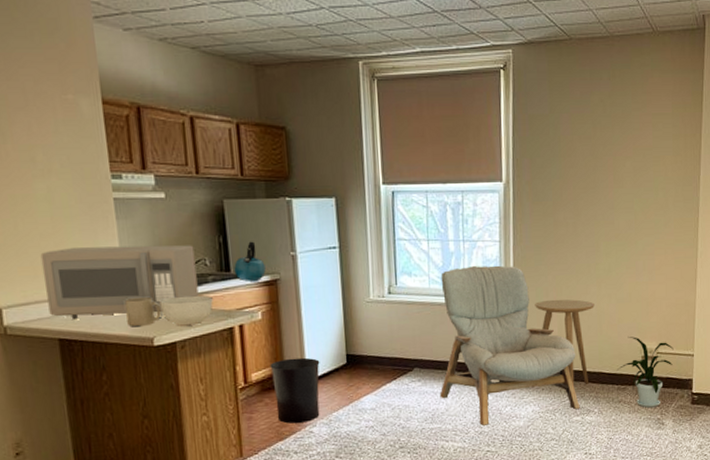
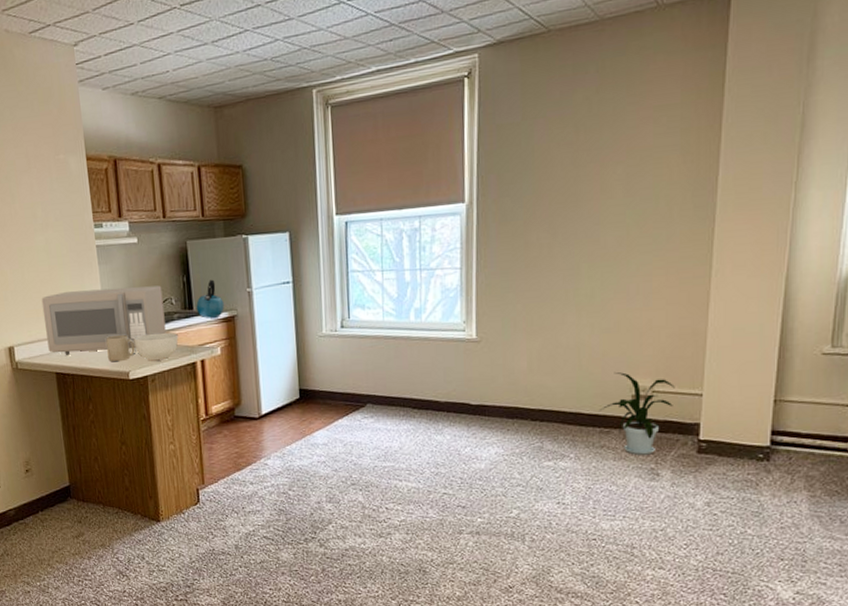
waste bin: present [270,357,320,424] -> none [228,391,274,455]
armchair: present [439,265,580,426] -> none [393,294,553,466]
side table: present [532,299,594,388] -> none [495,330,573,428]

